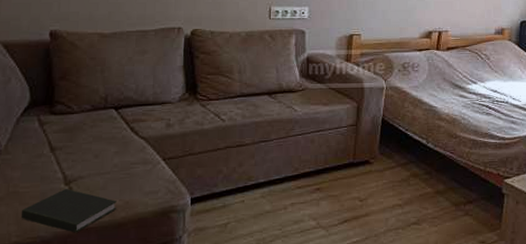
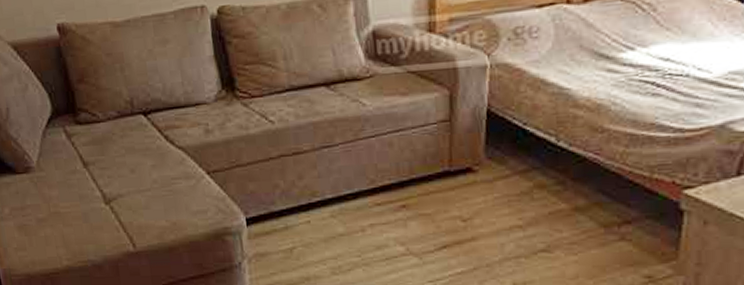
book: present [22,188,116,233] -> none [67,207,164,257]

